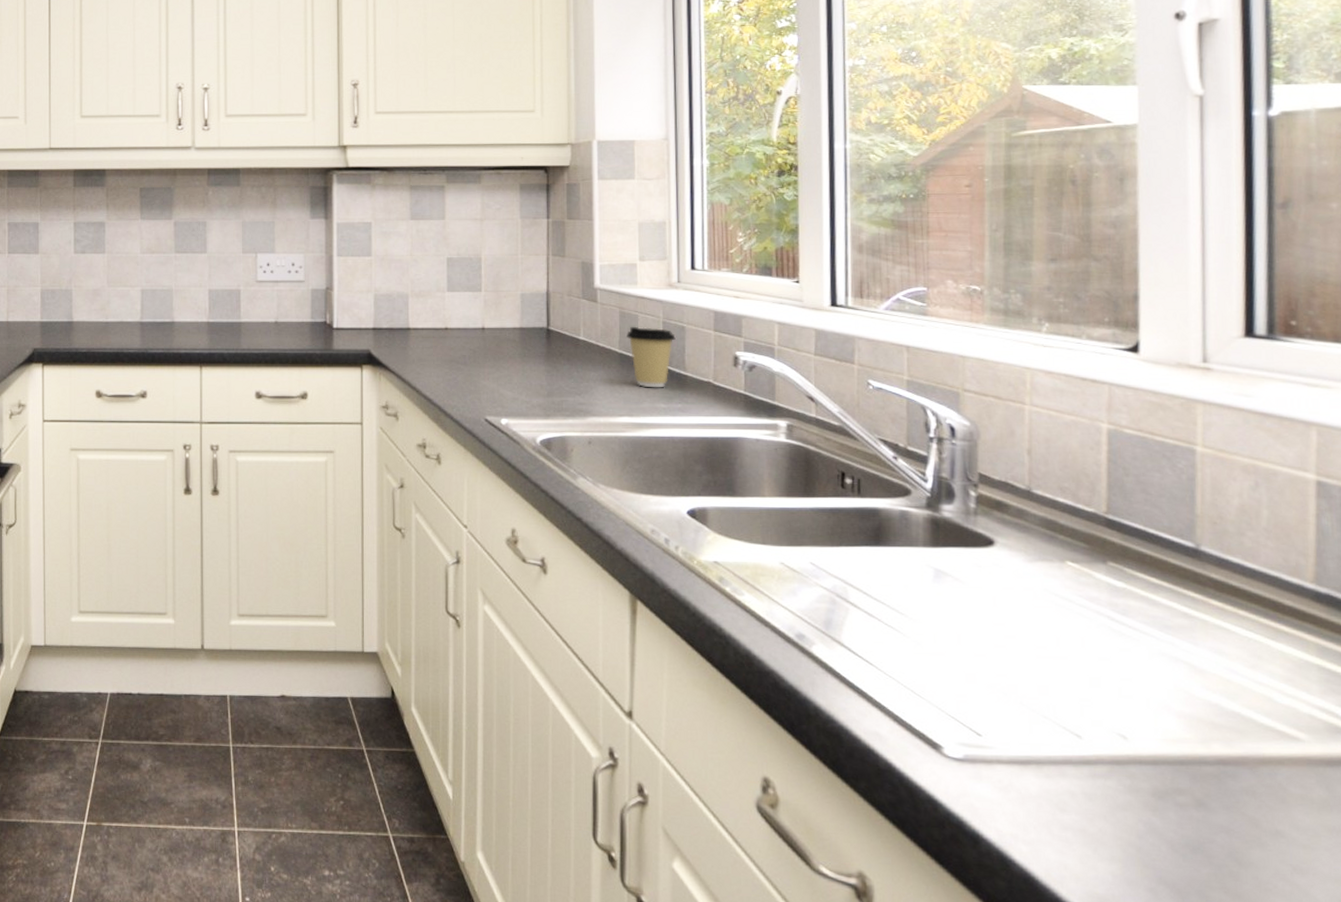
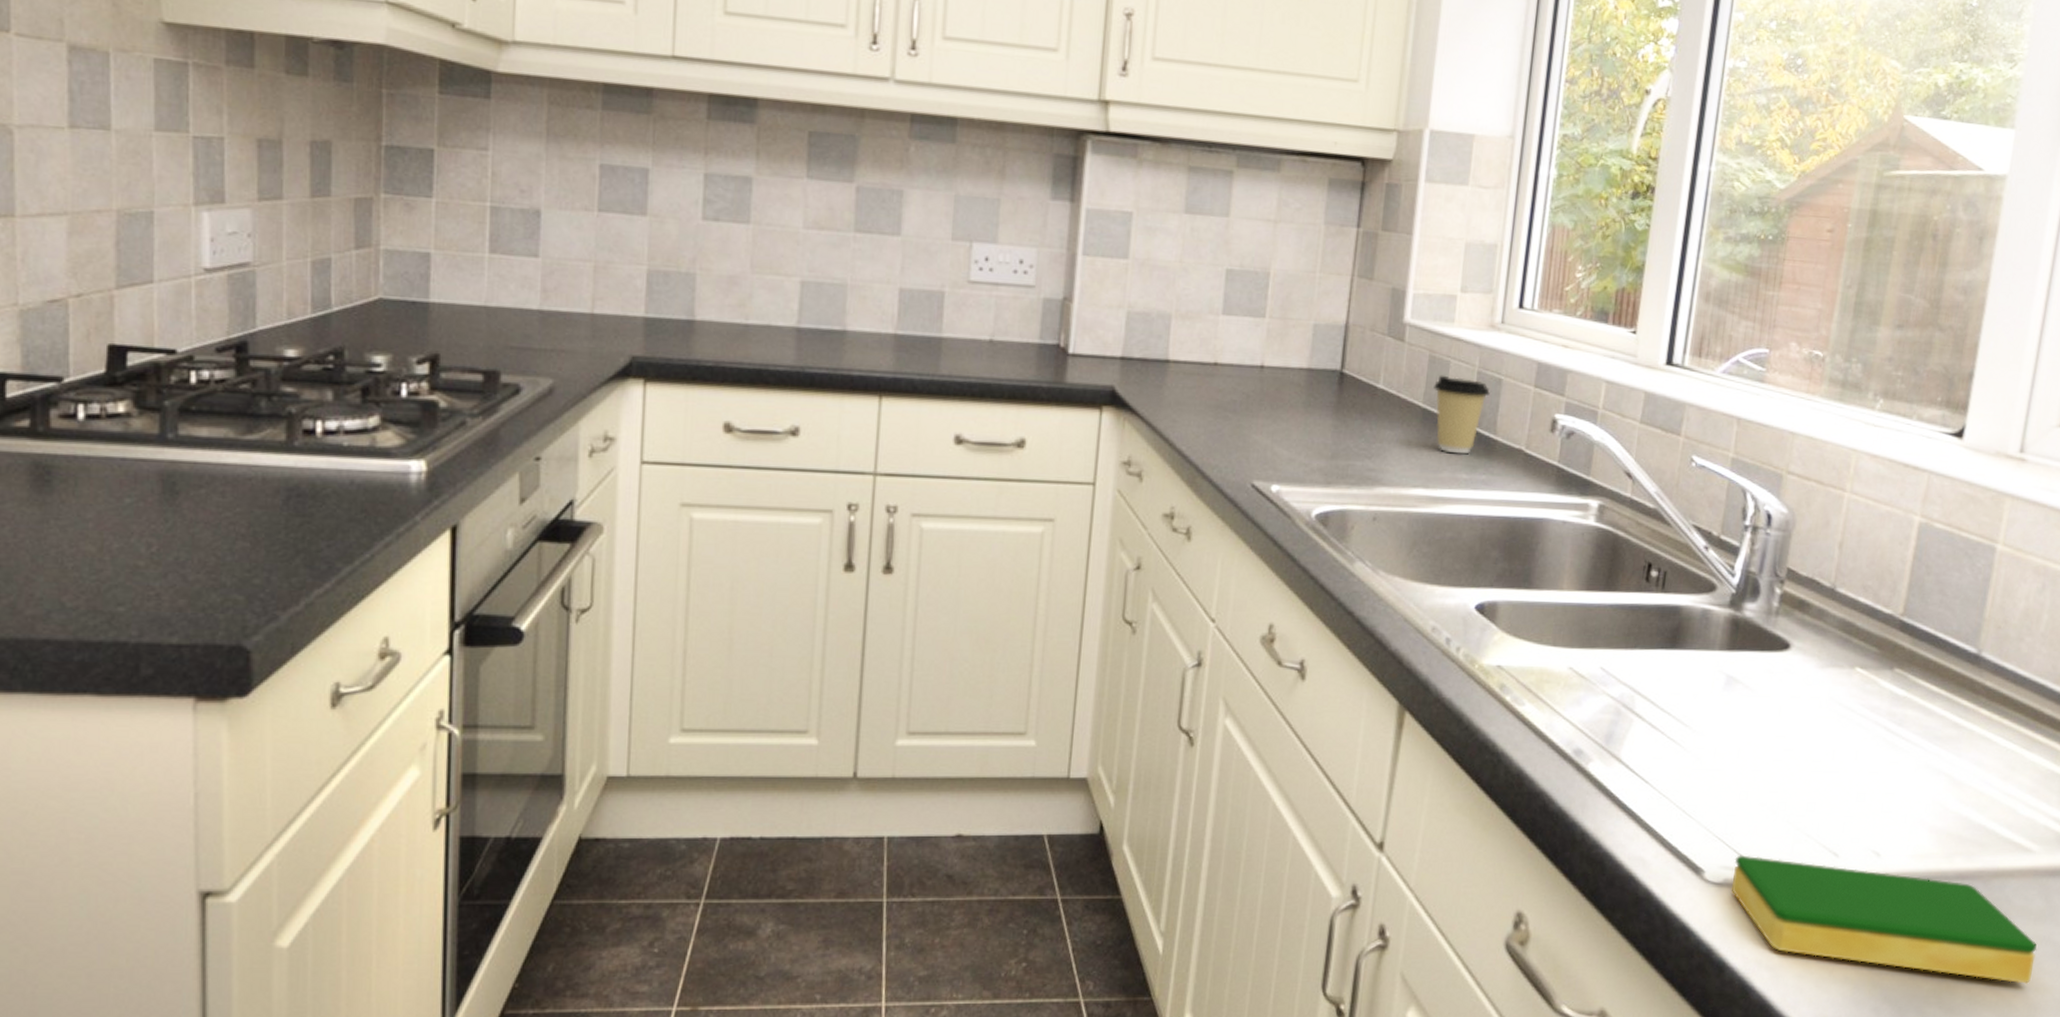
dish sponge: none [972,733,1328,874] -> present [1731,855,2037,984]

